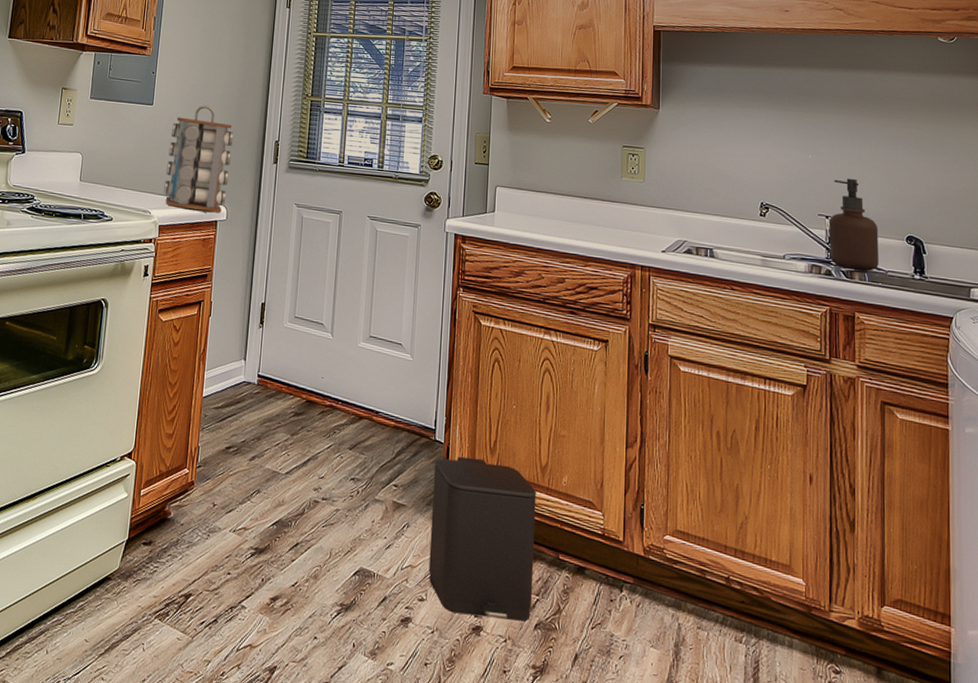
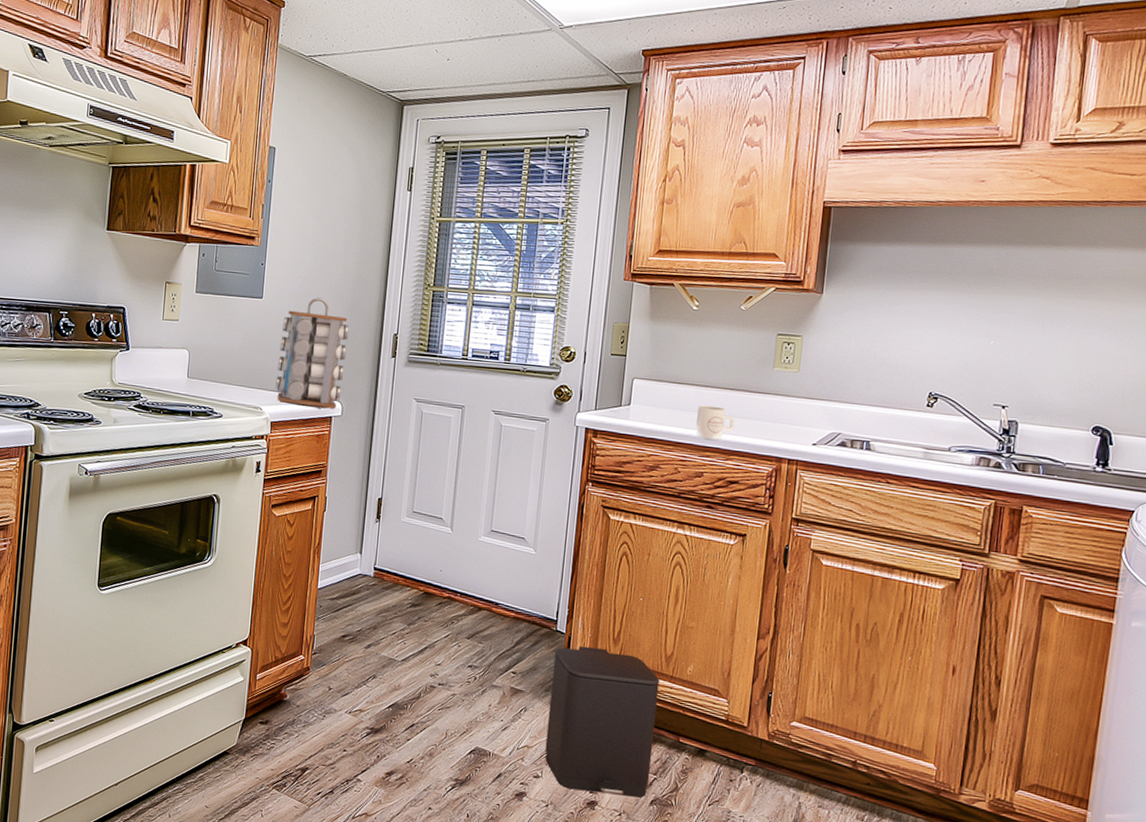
mug: none [556,212,591,247] -> present [696,405,736,440]
soap dispenser: present [828,178,879,271] -> none [1001,365,1061,463]

